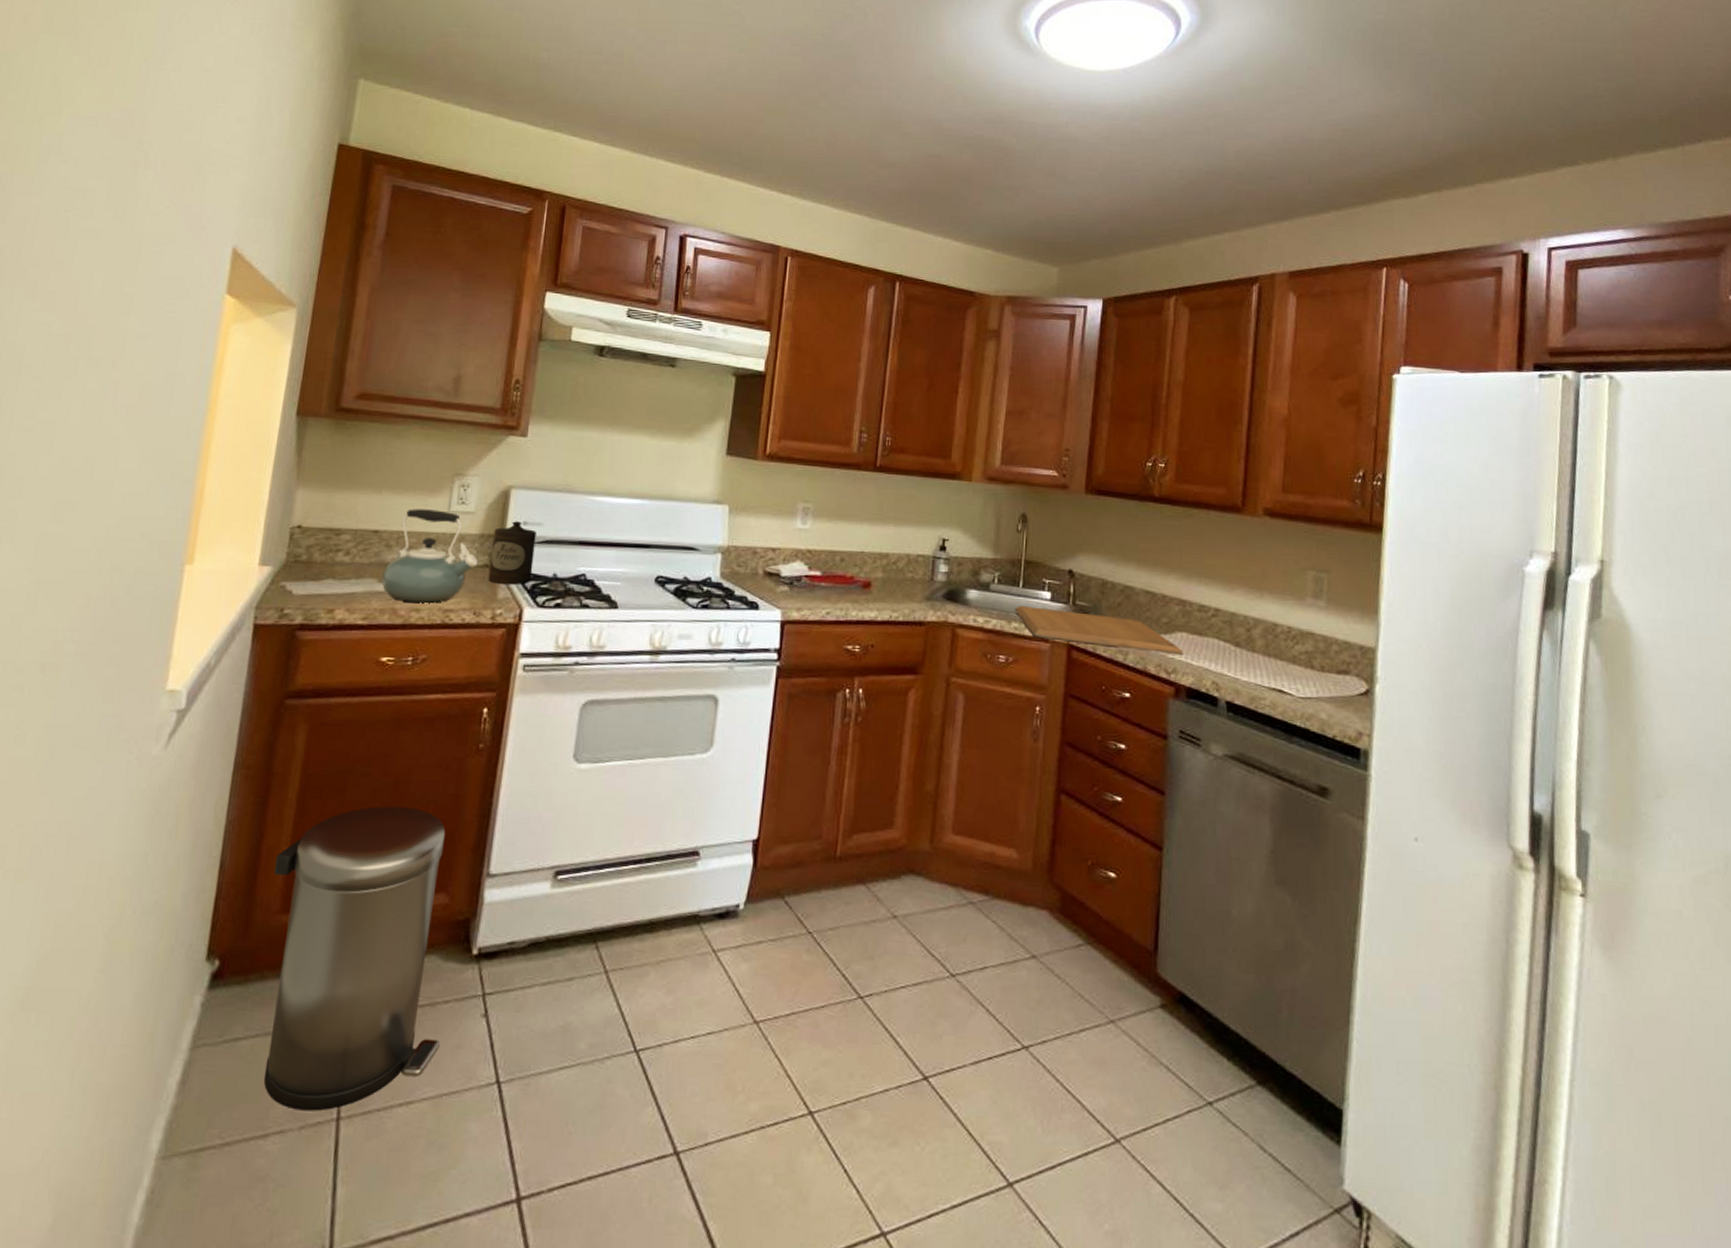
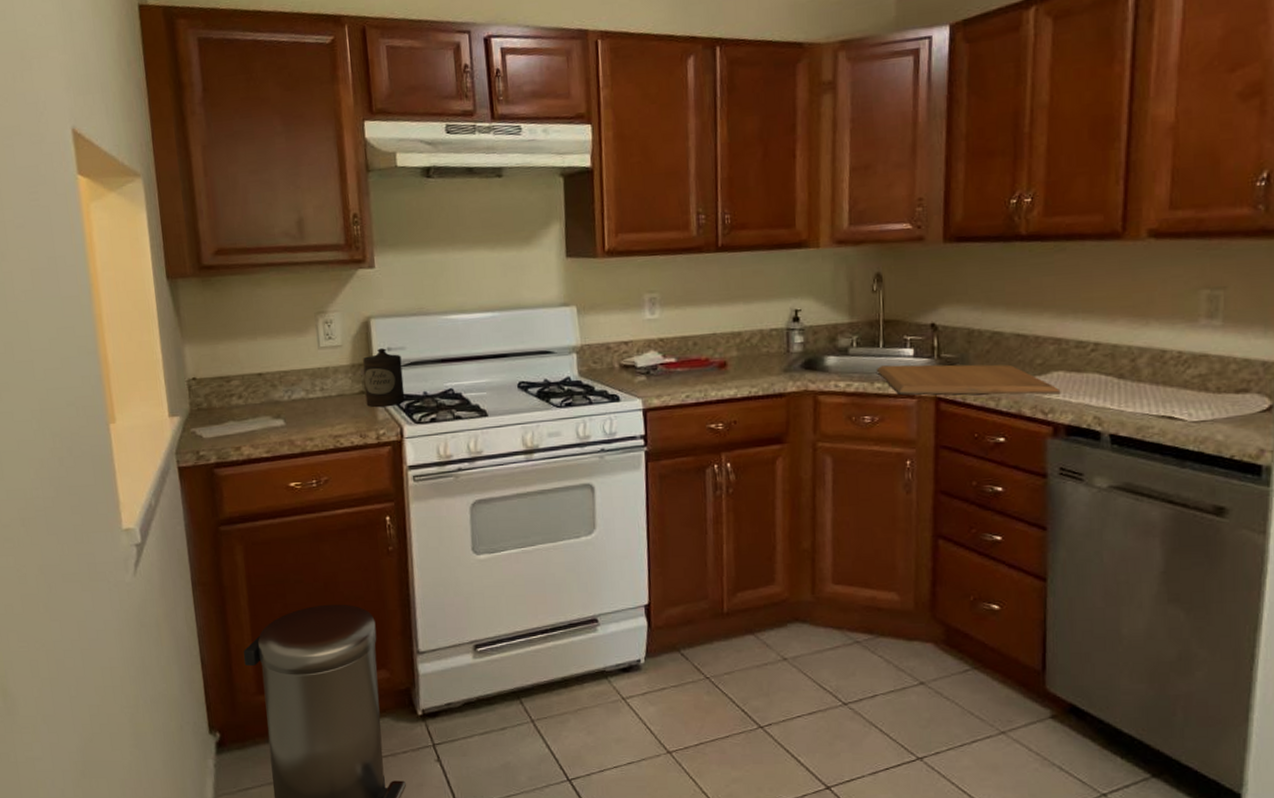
kettle: present [381,508,479,603] -> none [273,347,355,433]

